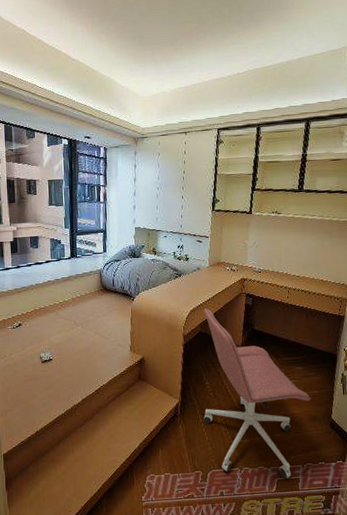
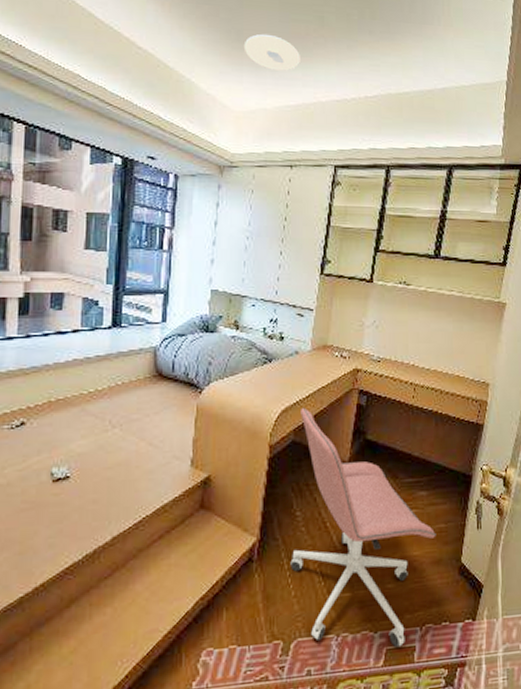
ceiling light: none [145,36,187,63] -> present [243,33,300,71]

